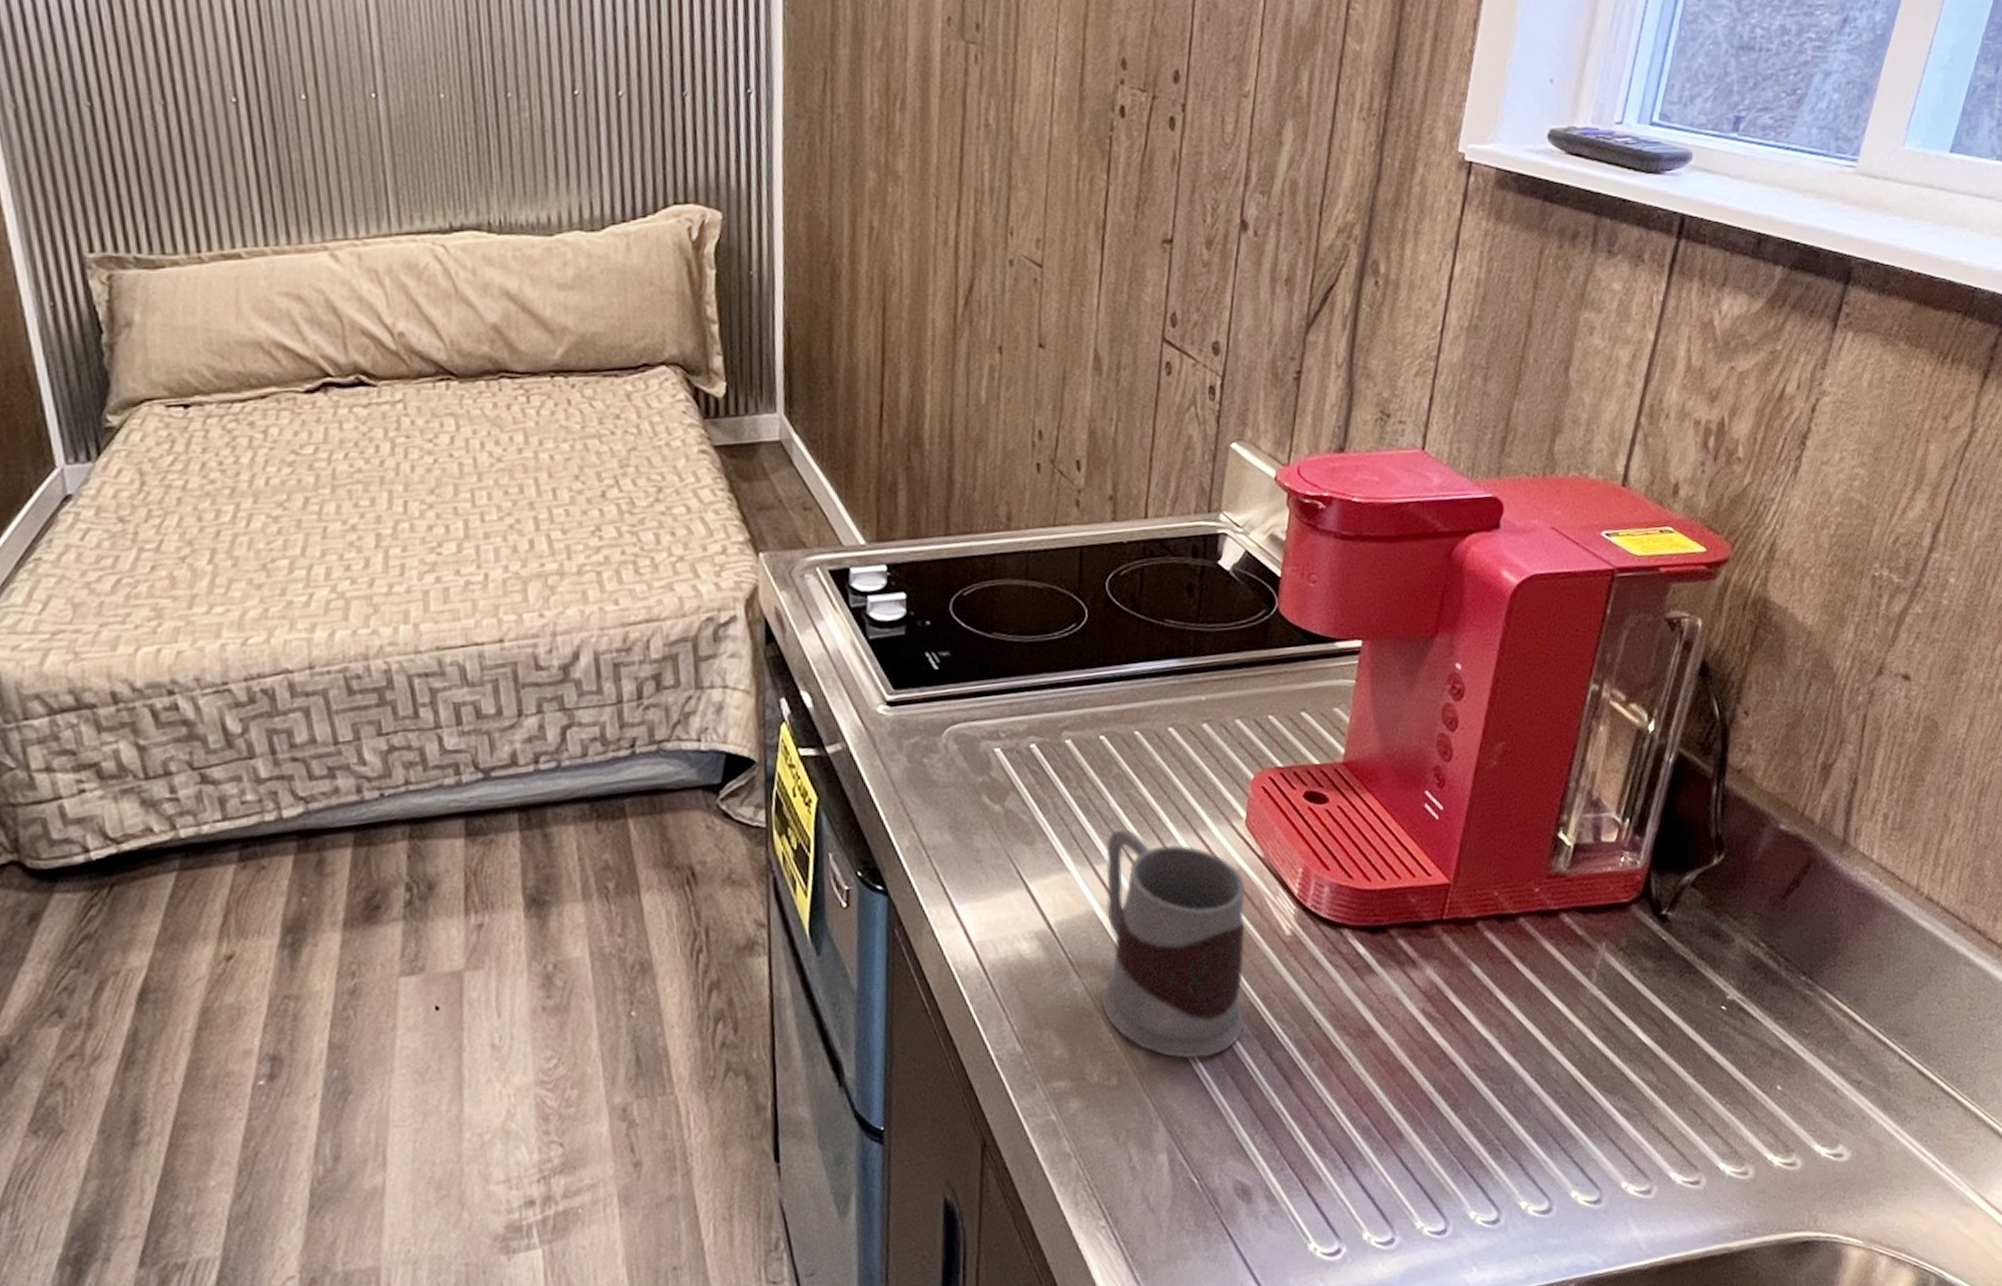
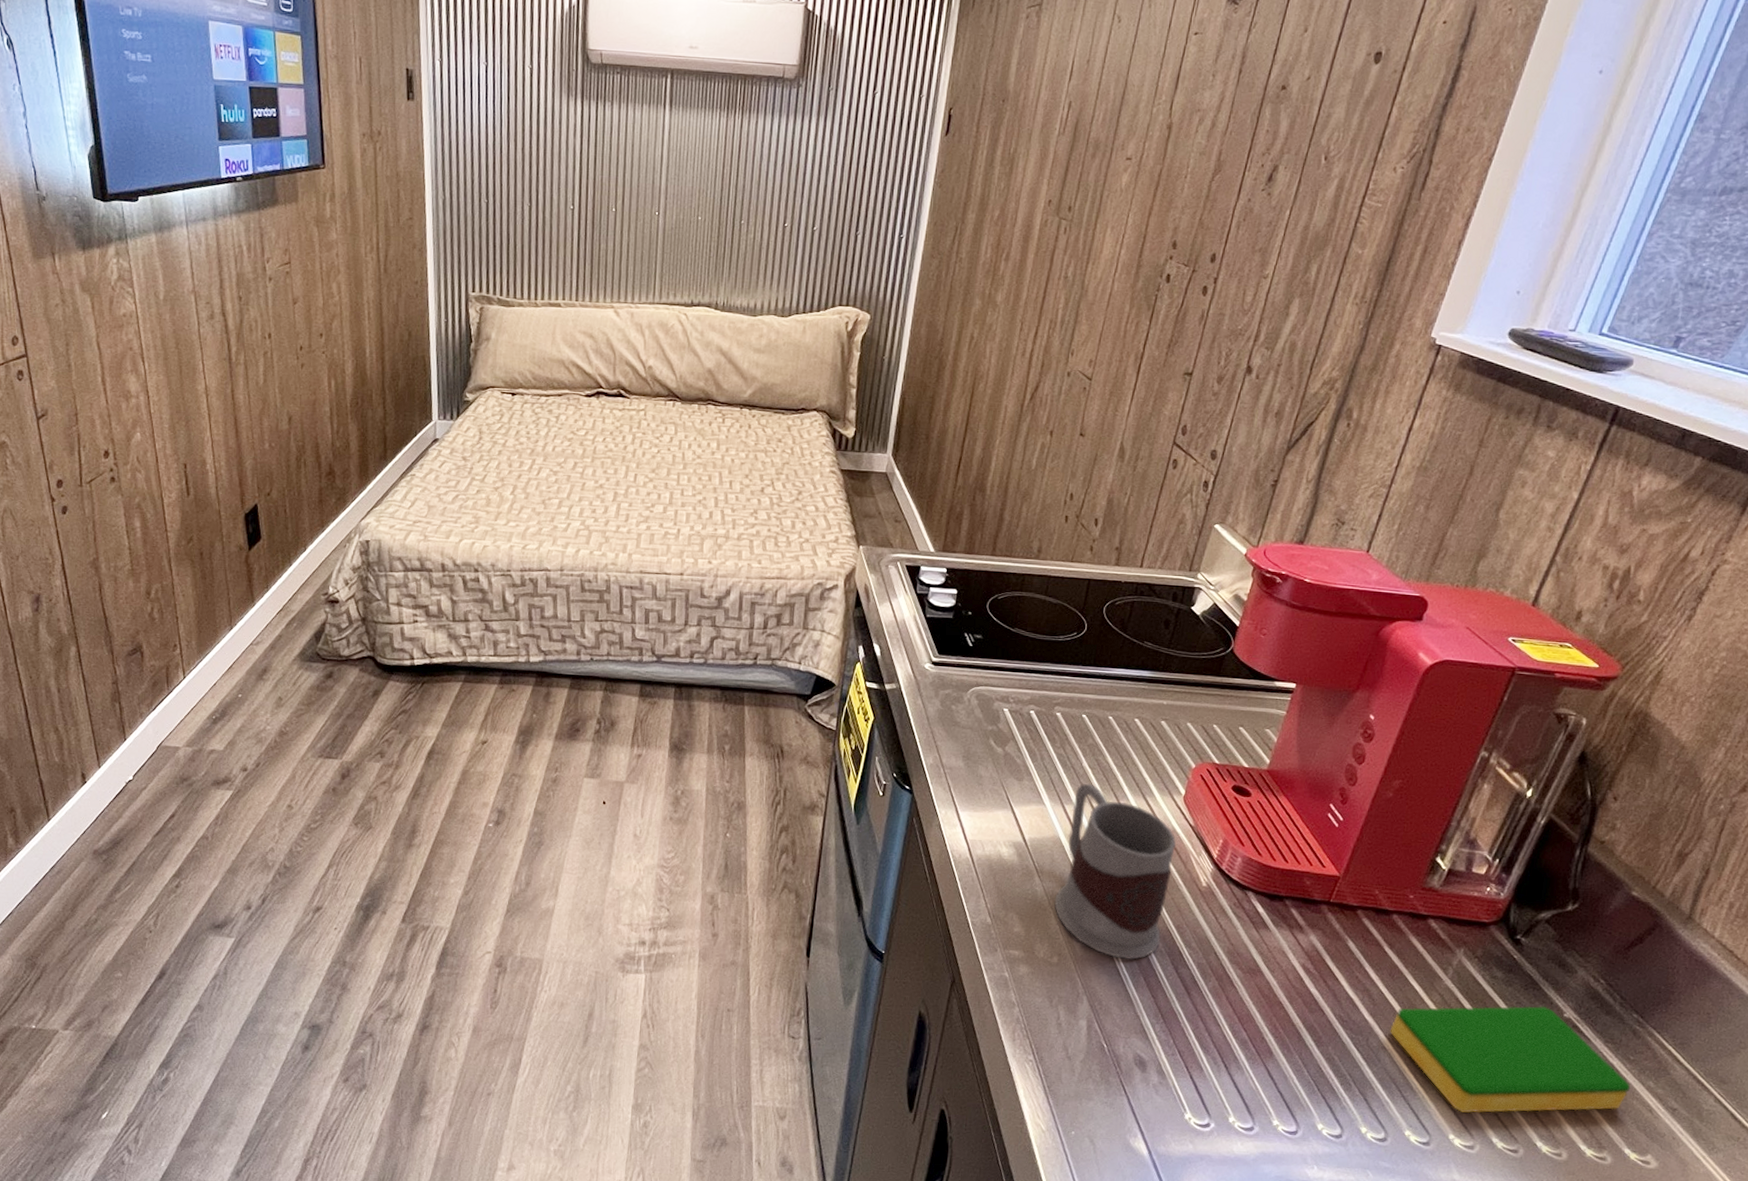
dish sponge: none [1536,991,1810,1151] -> present [1389,1006,1631,1113]

